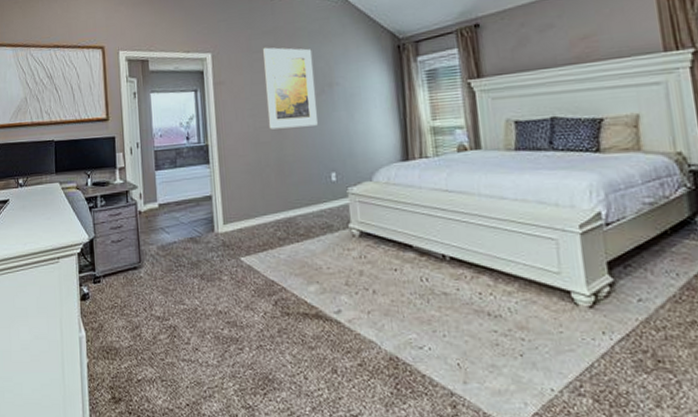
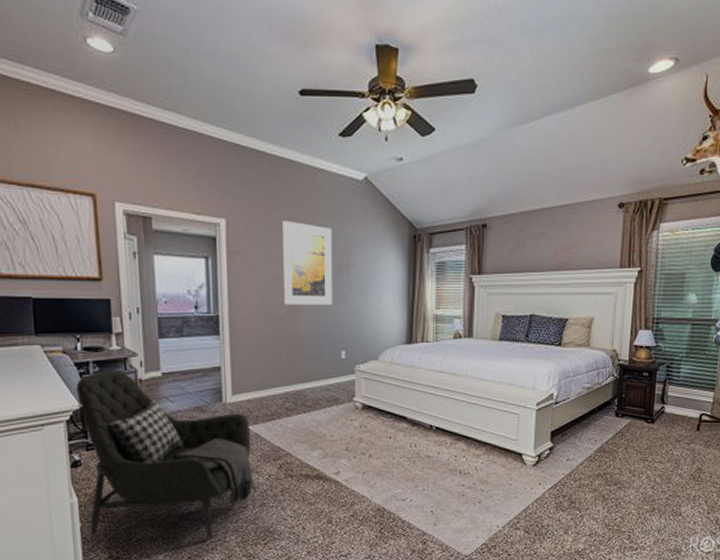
armchair: none [86,202,253,384] -> present [76,369,257,539]

